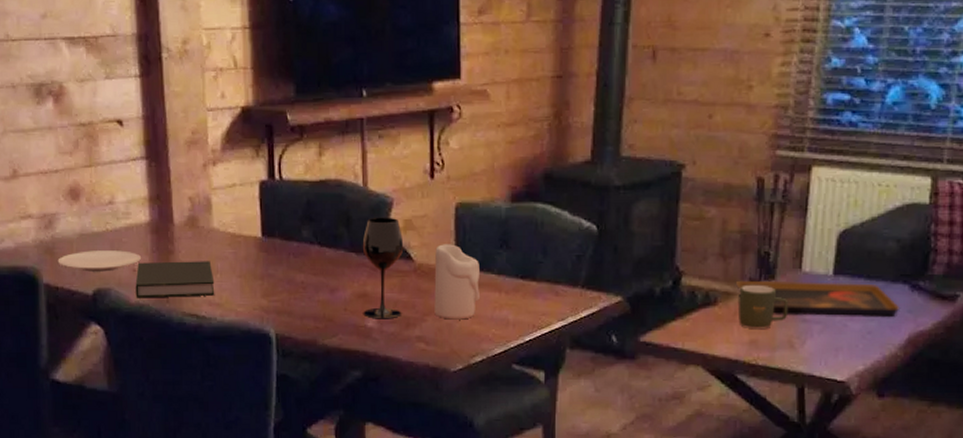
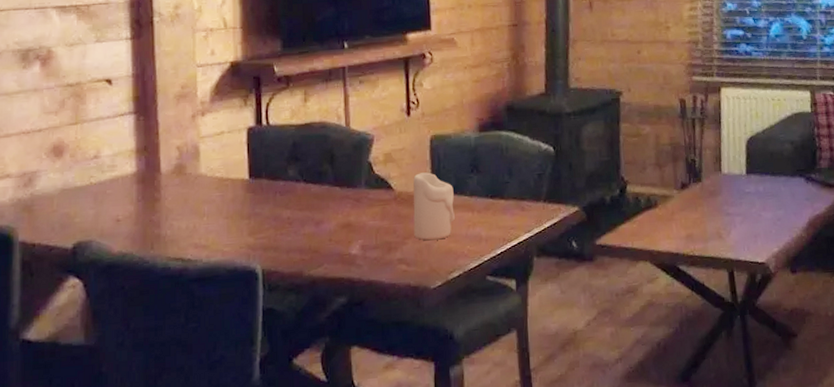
plate: present [57,250,142,272] -> none [36,202,127,226]
book: present [135,261,215,298] -> none [118,205,201,248]
wineglass: present [362,217,404,319] -> none [345,152,385,246]
decorative tray: present [735,280,901,318] -> none [670,179,800,211]
mug: present [738,284,789,330] -> none [674,187,715,226]

